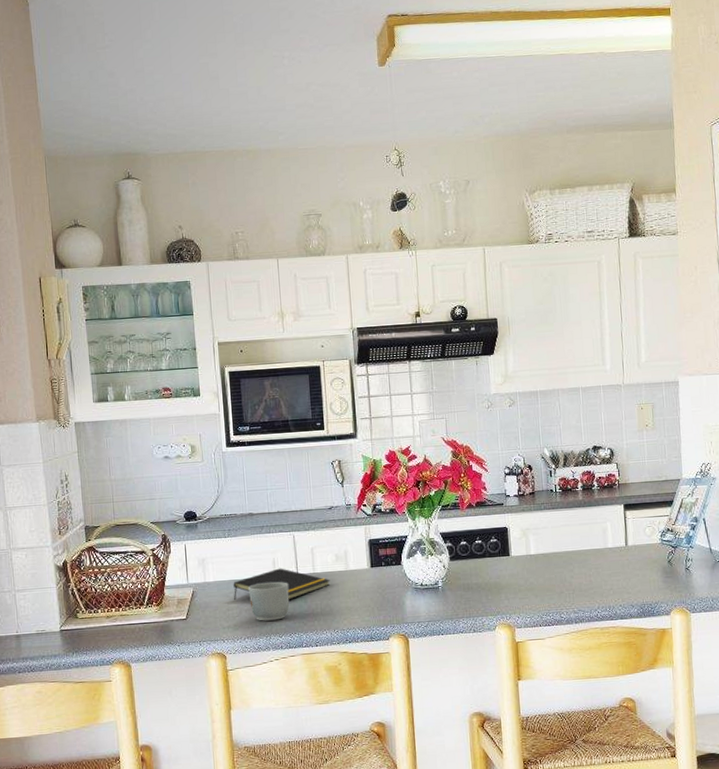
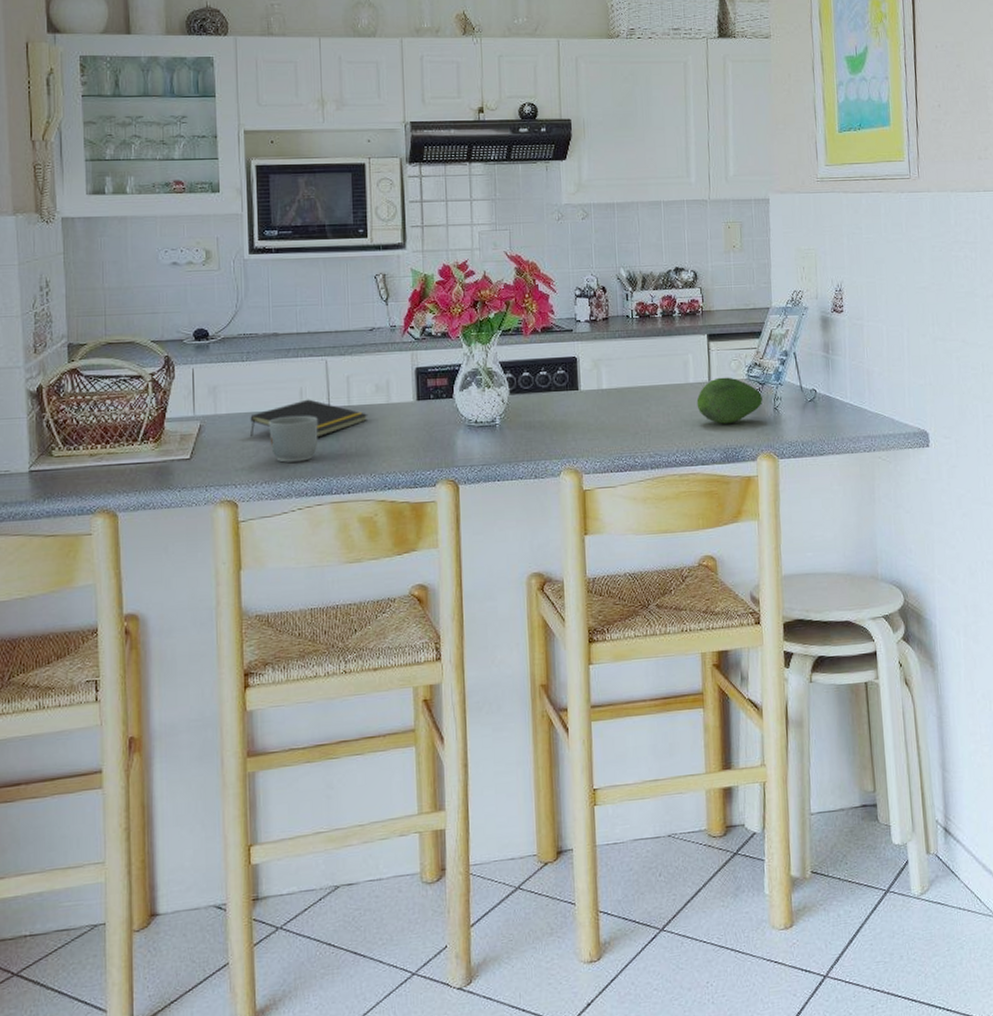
fruit: none [615,541,675,583] -> present [696,377,762,424]

